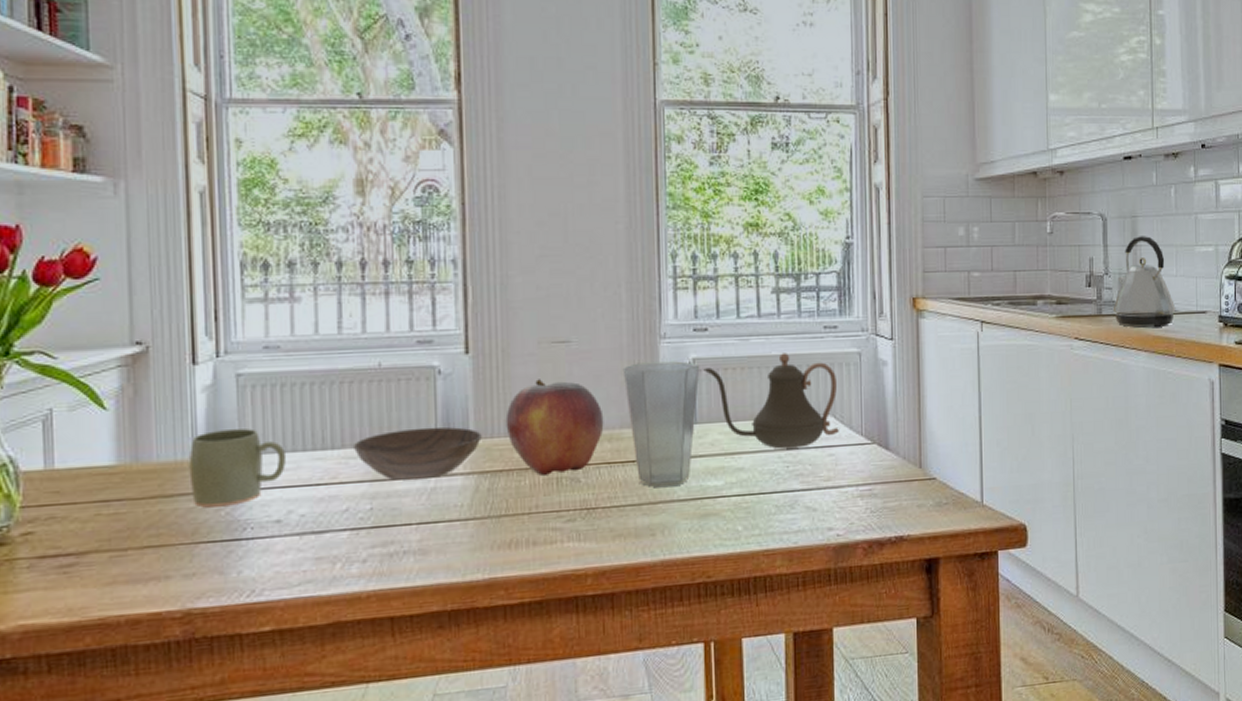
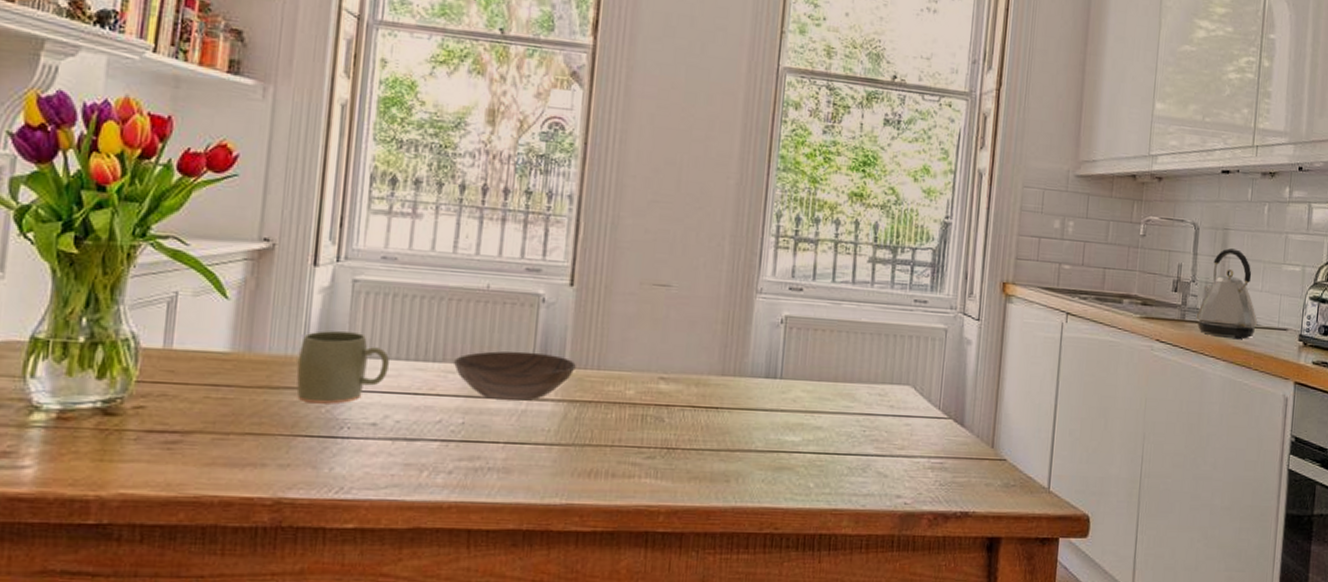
fruit: present [505,379,604,475] -> none [599,318,694,411]
cup: present [622,361,700,487] -> none [717,314,792,436]
teapot: present [703,353,839,449] -> none [794,320,921,414]

